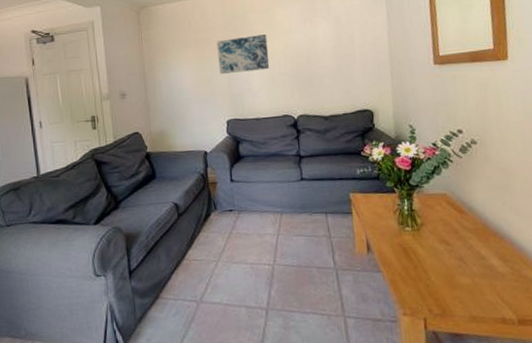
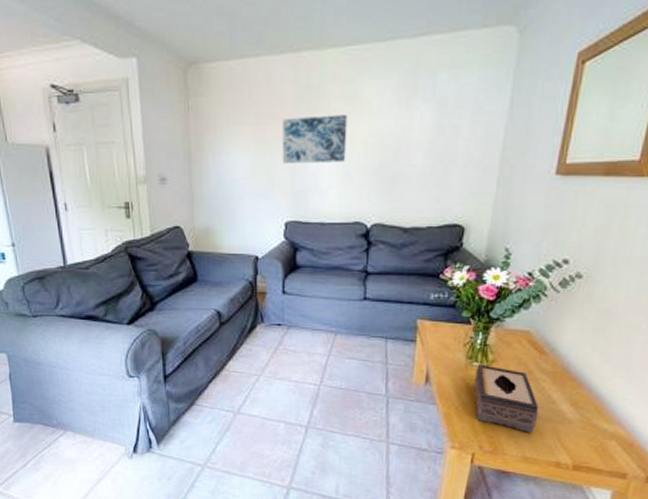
tissue box: none [409,228,474,291] -> present [474,364,539,433]

